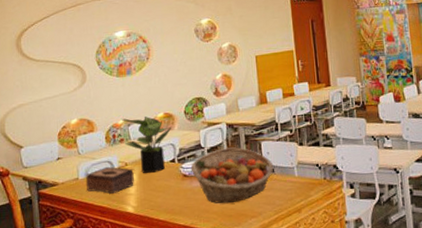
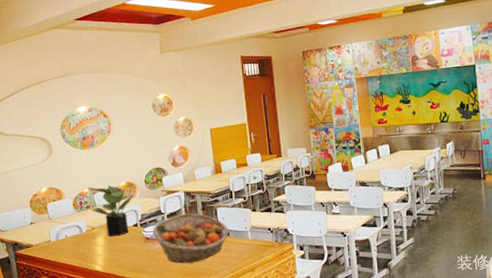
tissue box: present [85,167,134,194] -> none [56,231,101,254]

